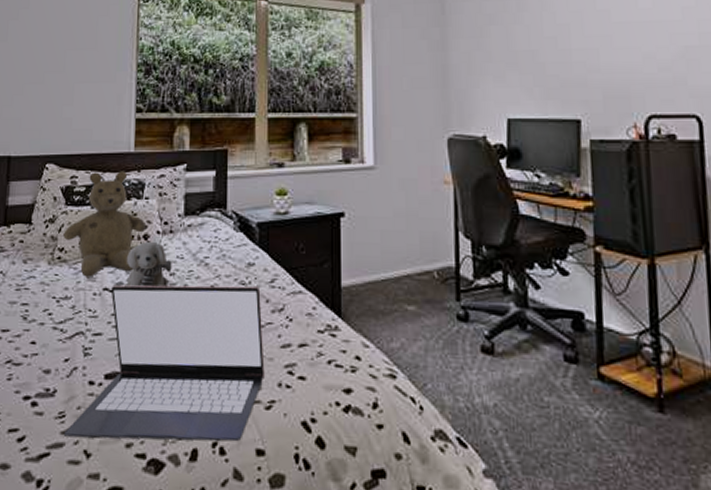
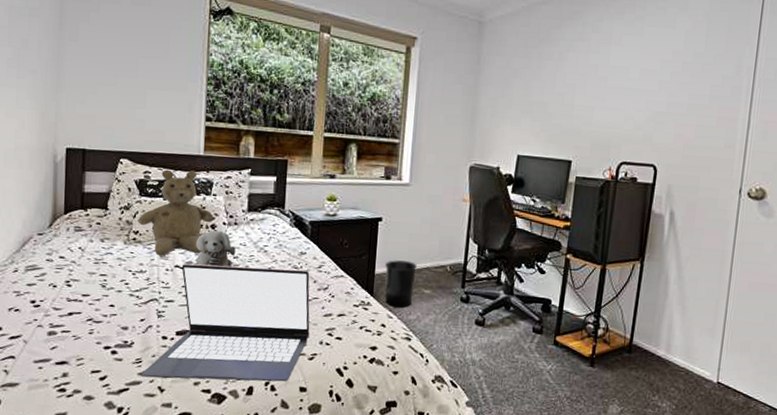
waste bin: none [352,267,394,332] -> present [384,260,417,308]

